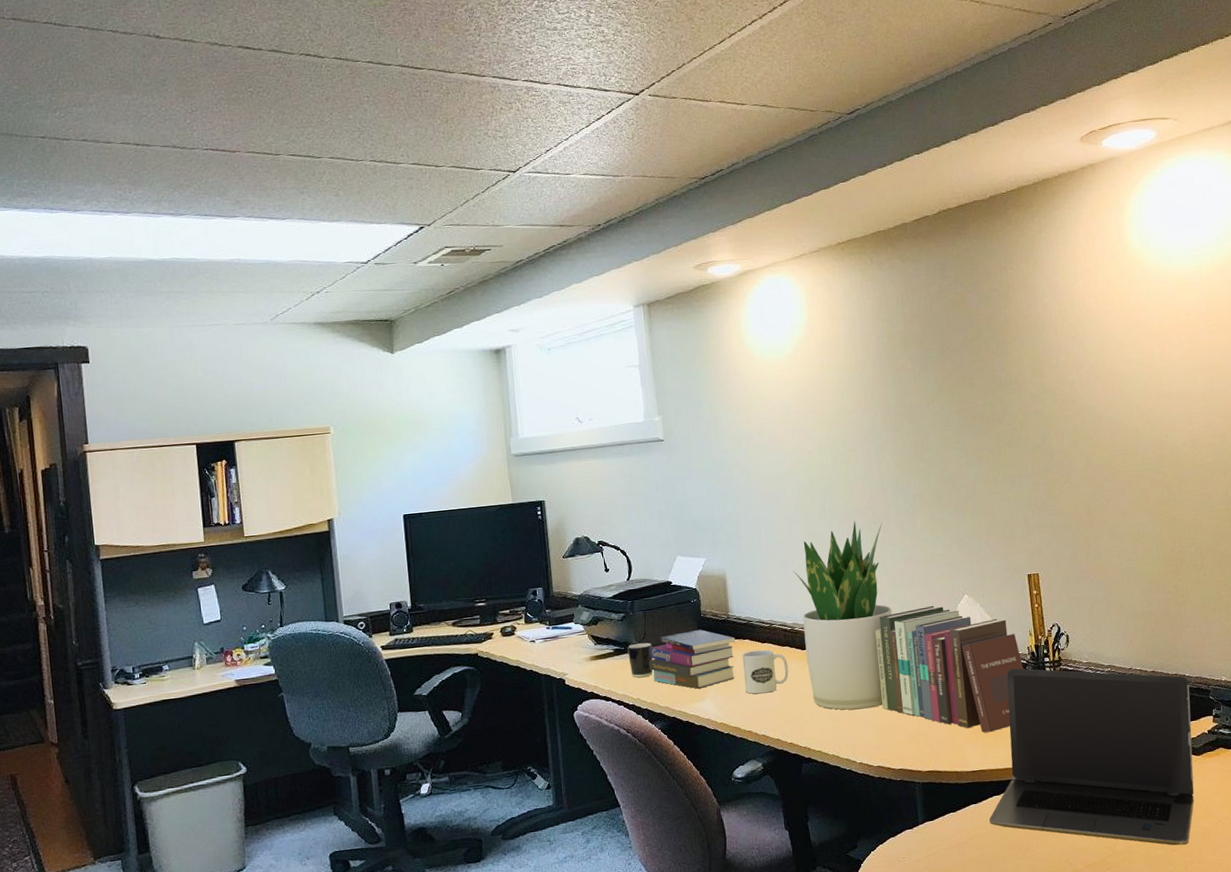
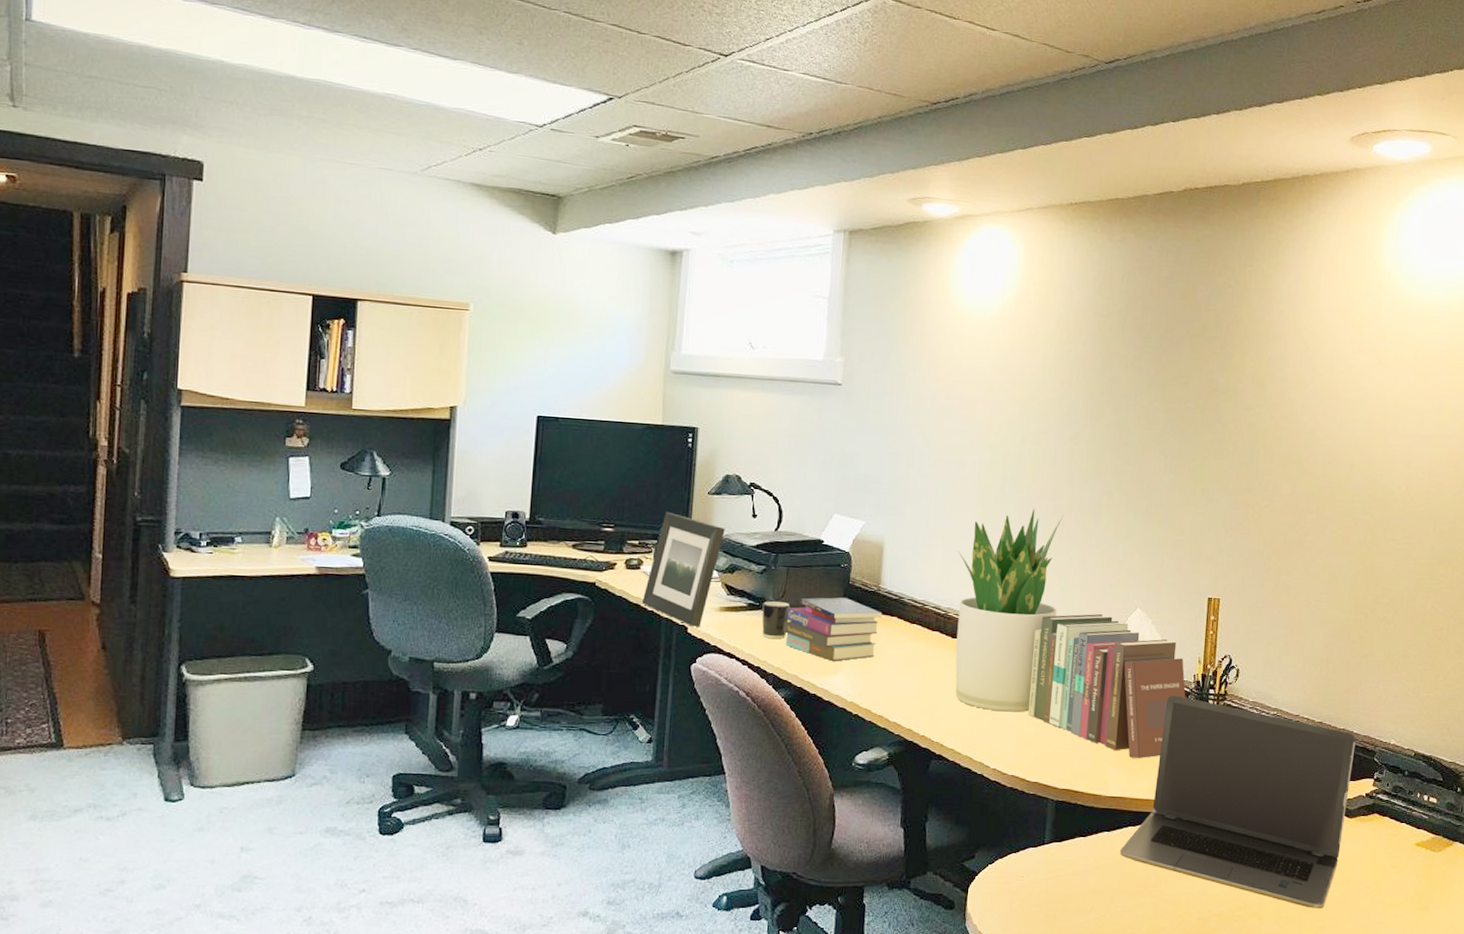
picture frame: none [521,579,583,678] -> present [642,511,725,627]
mug: present [742,649,789,694] -> none [883,629,935,678]

